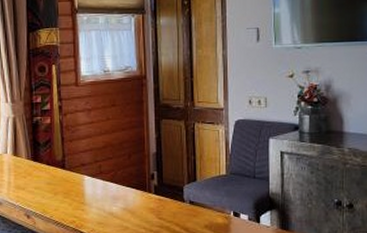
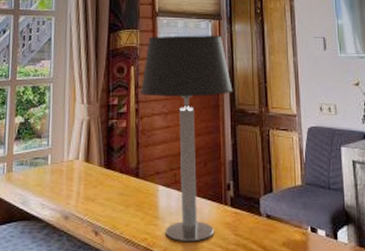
table lamp: none [62,30,157,224] -> present [139,35,233,242]

